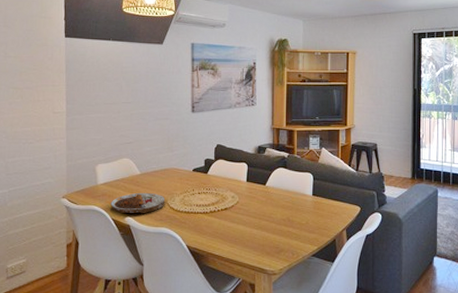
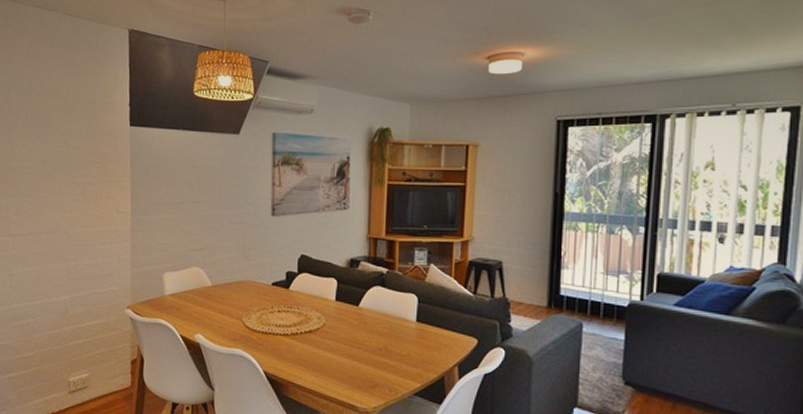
plate: present [111,192,165,213] -> none [179,307,240,331]

